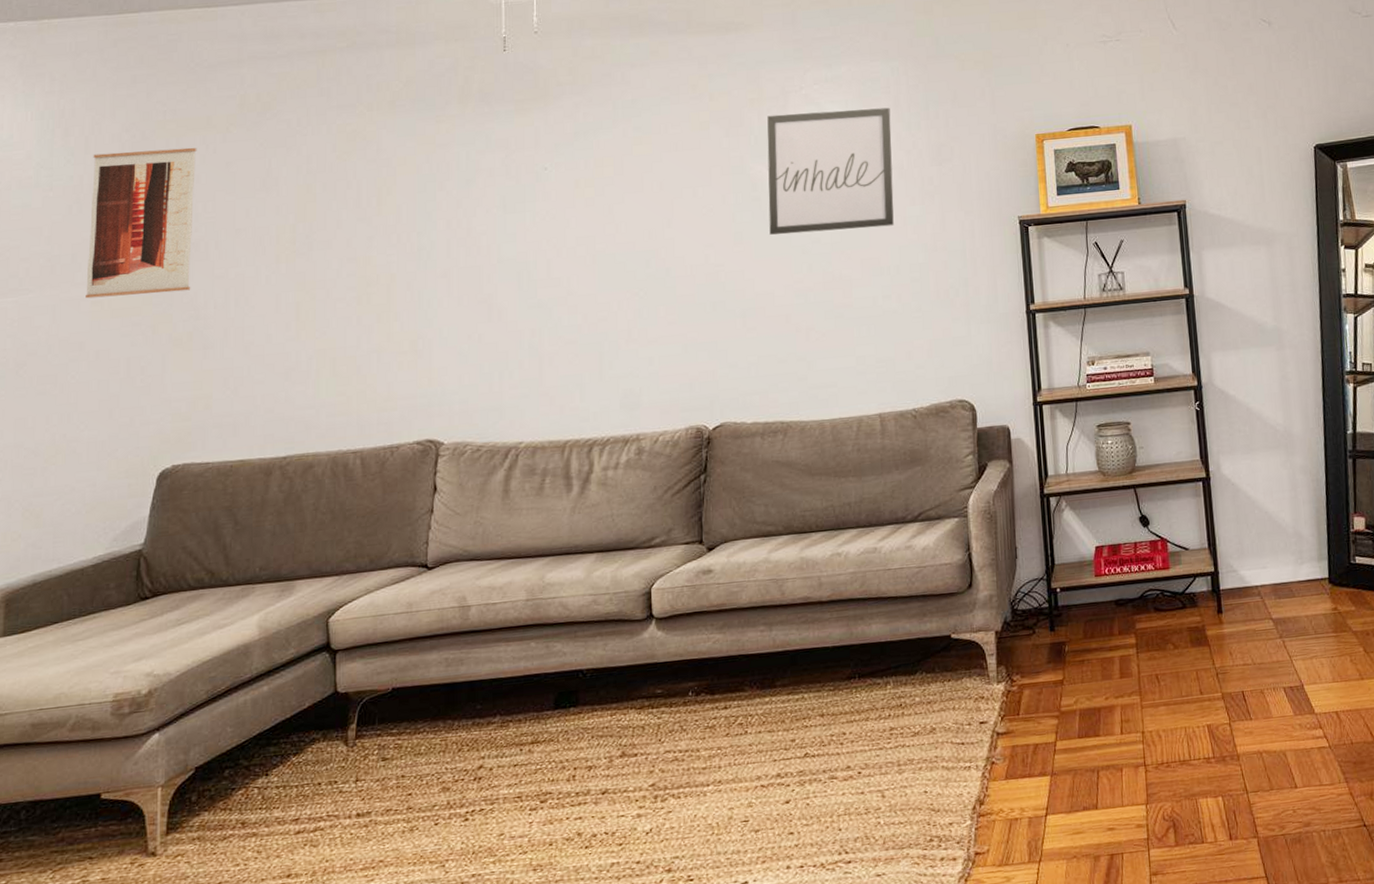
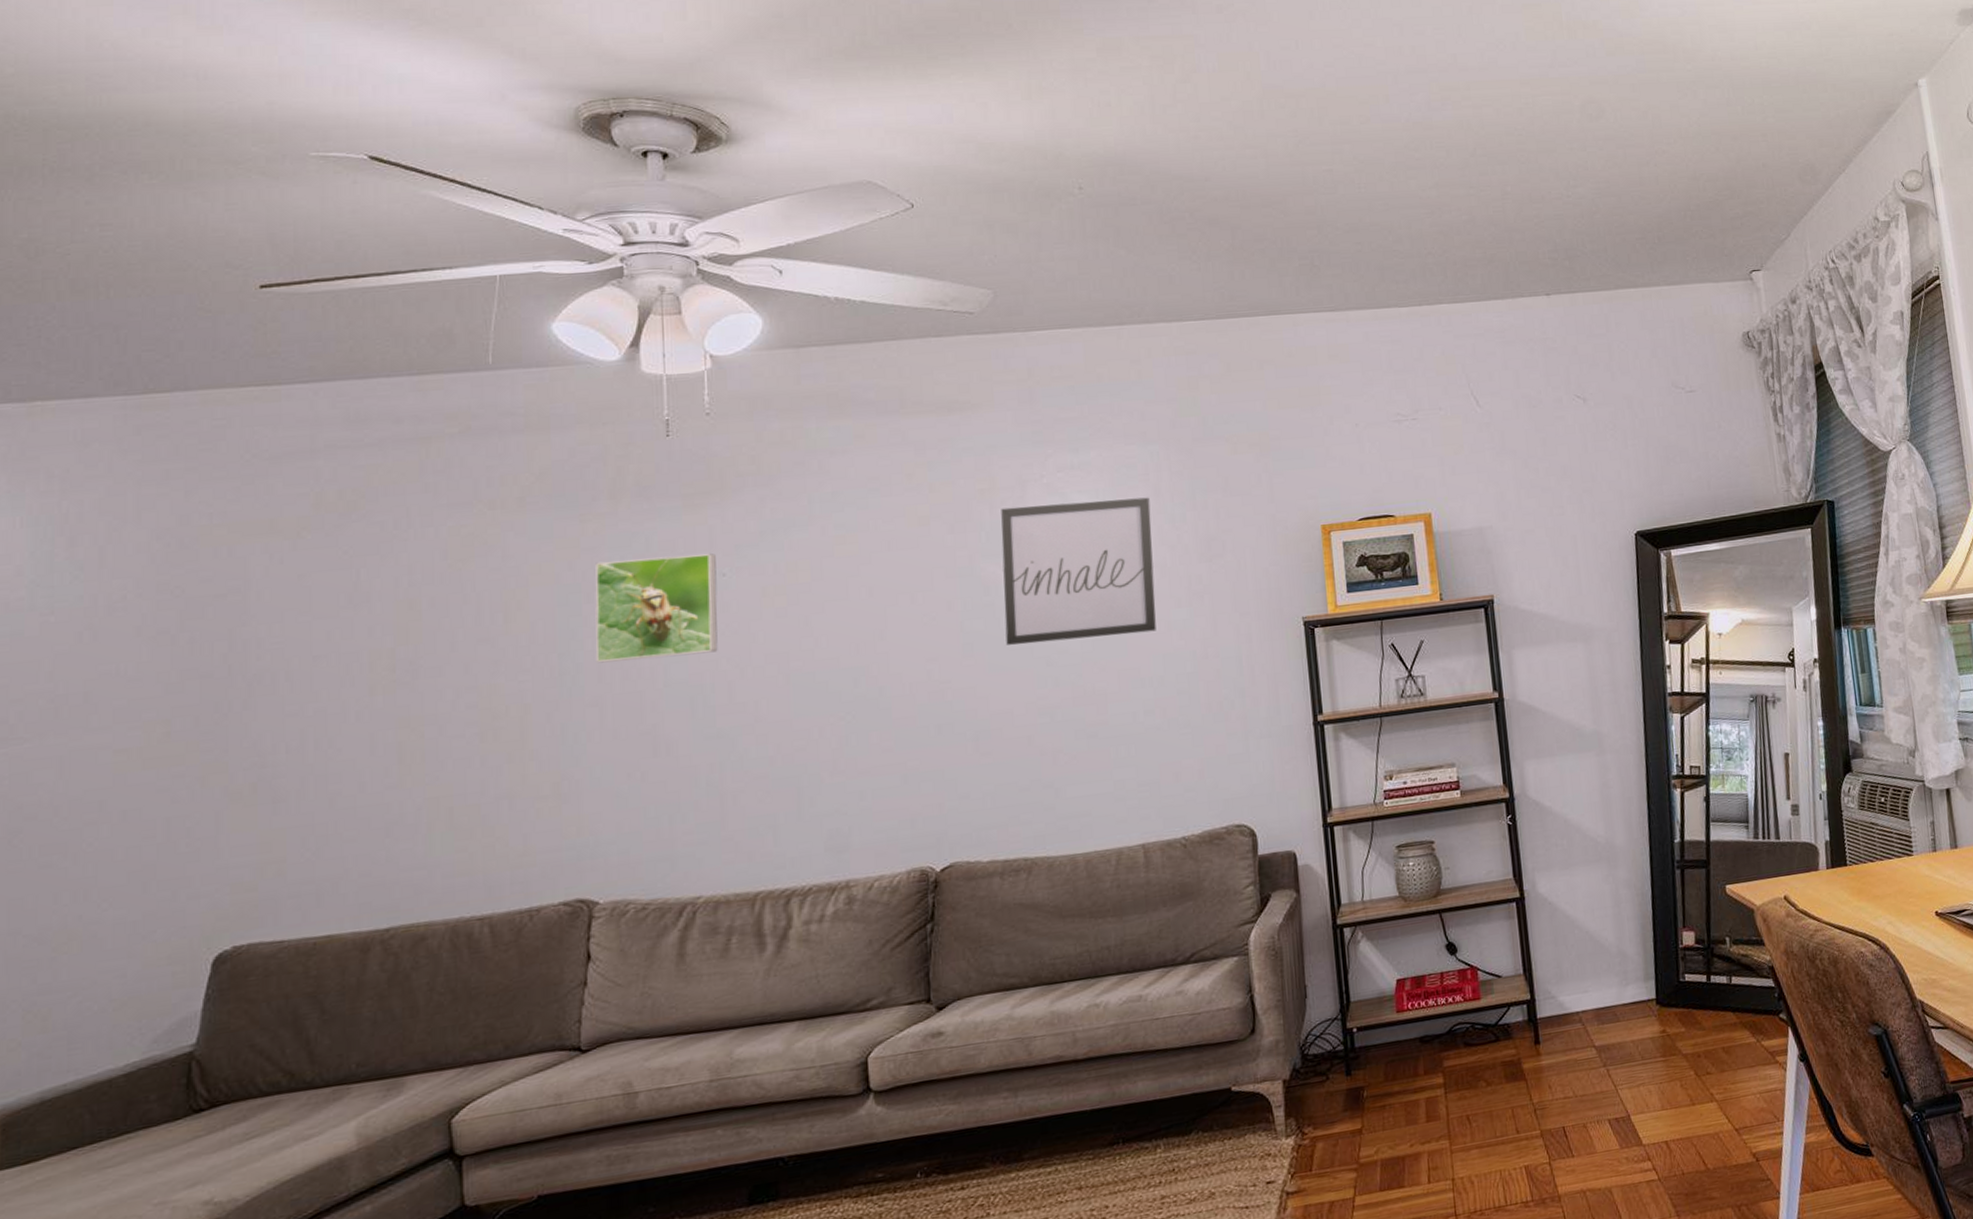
wall art: present [86,147,197,299] -> none [105,557,257,747]
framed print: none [445,150,540,241] -> present [595,553,718,663]

